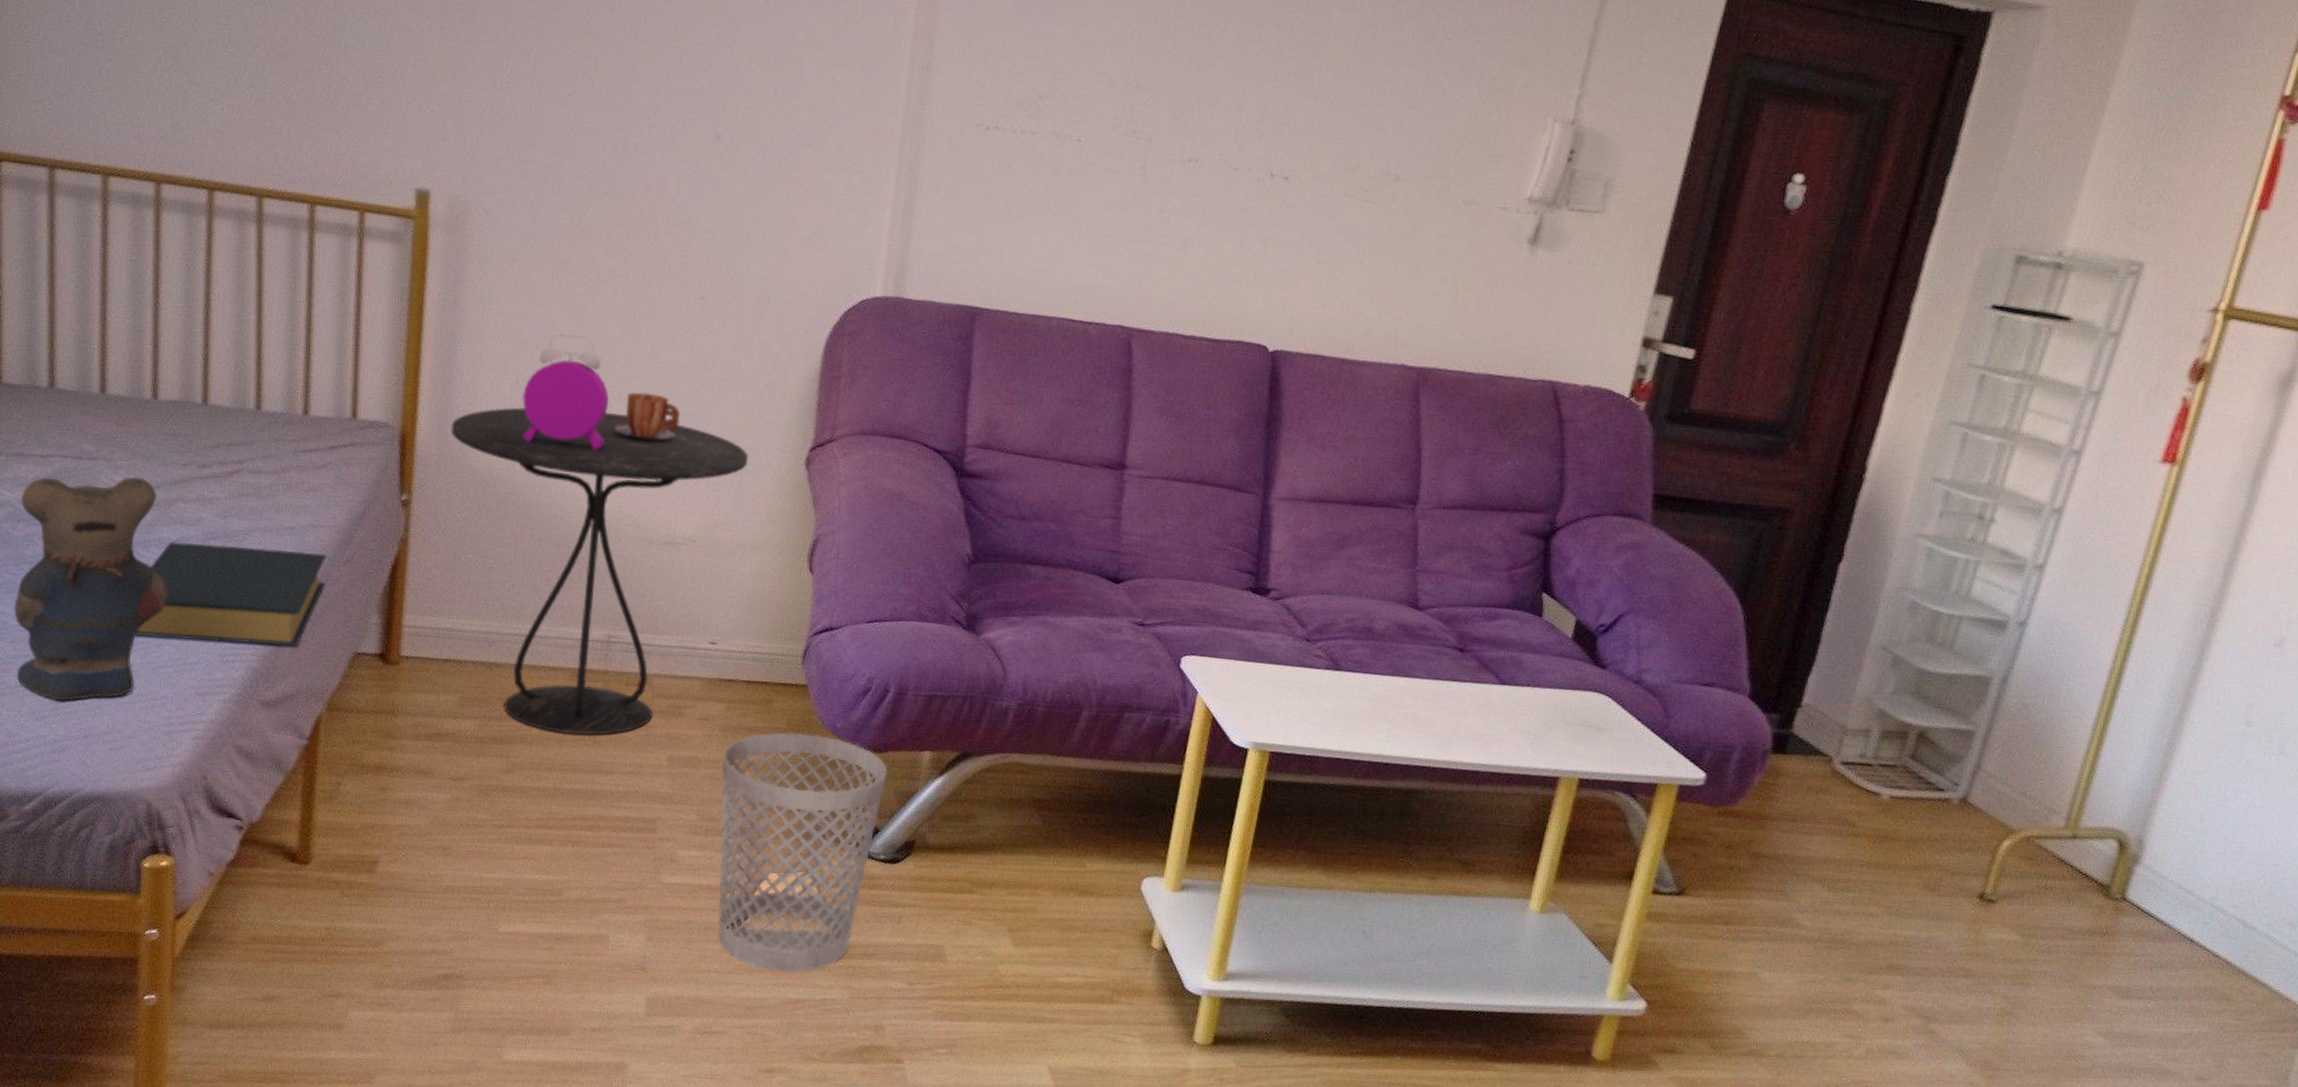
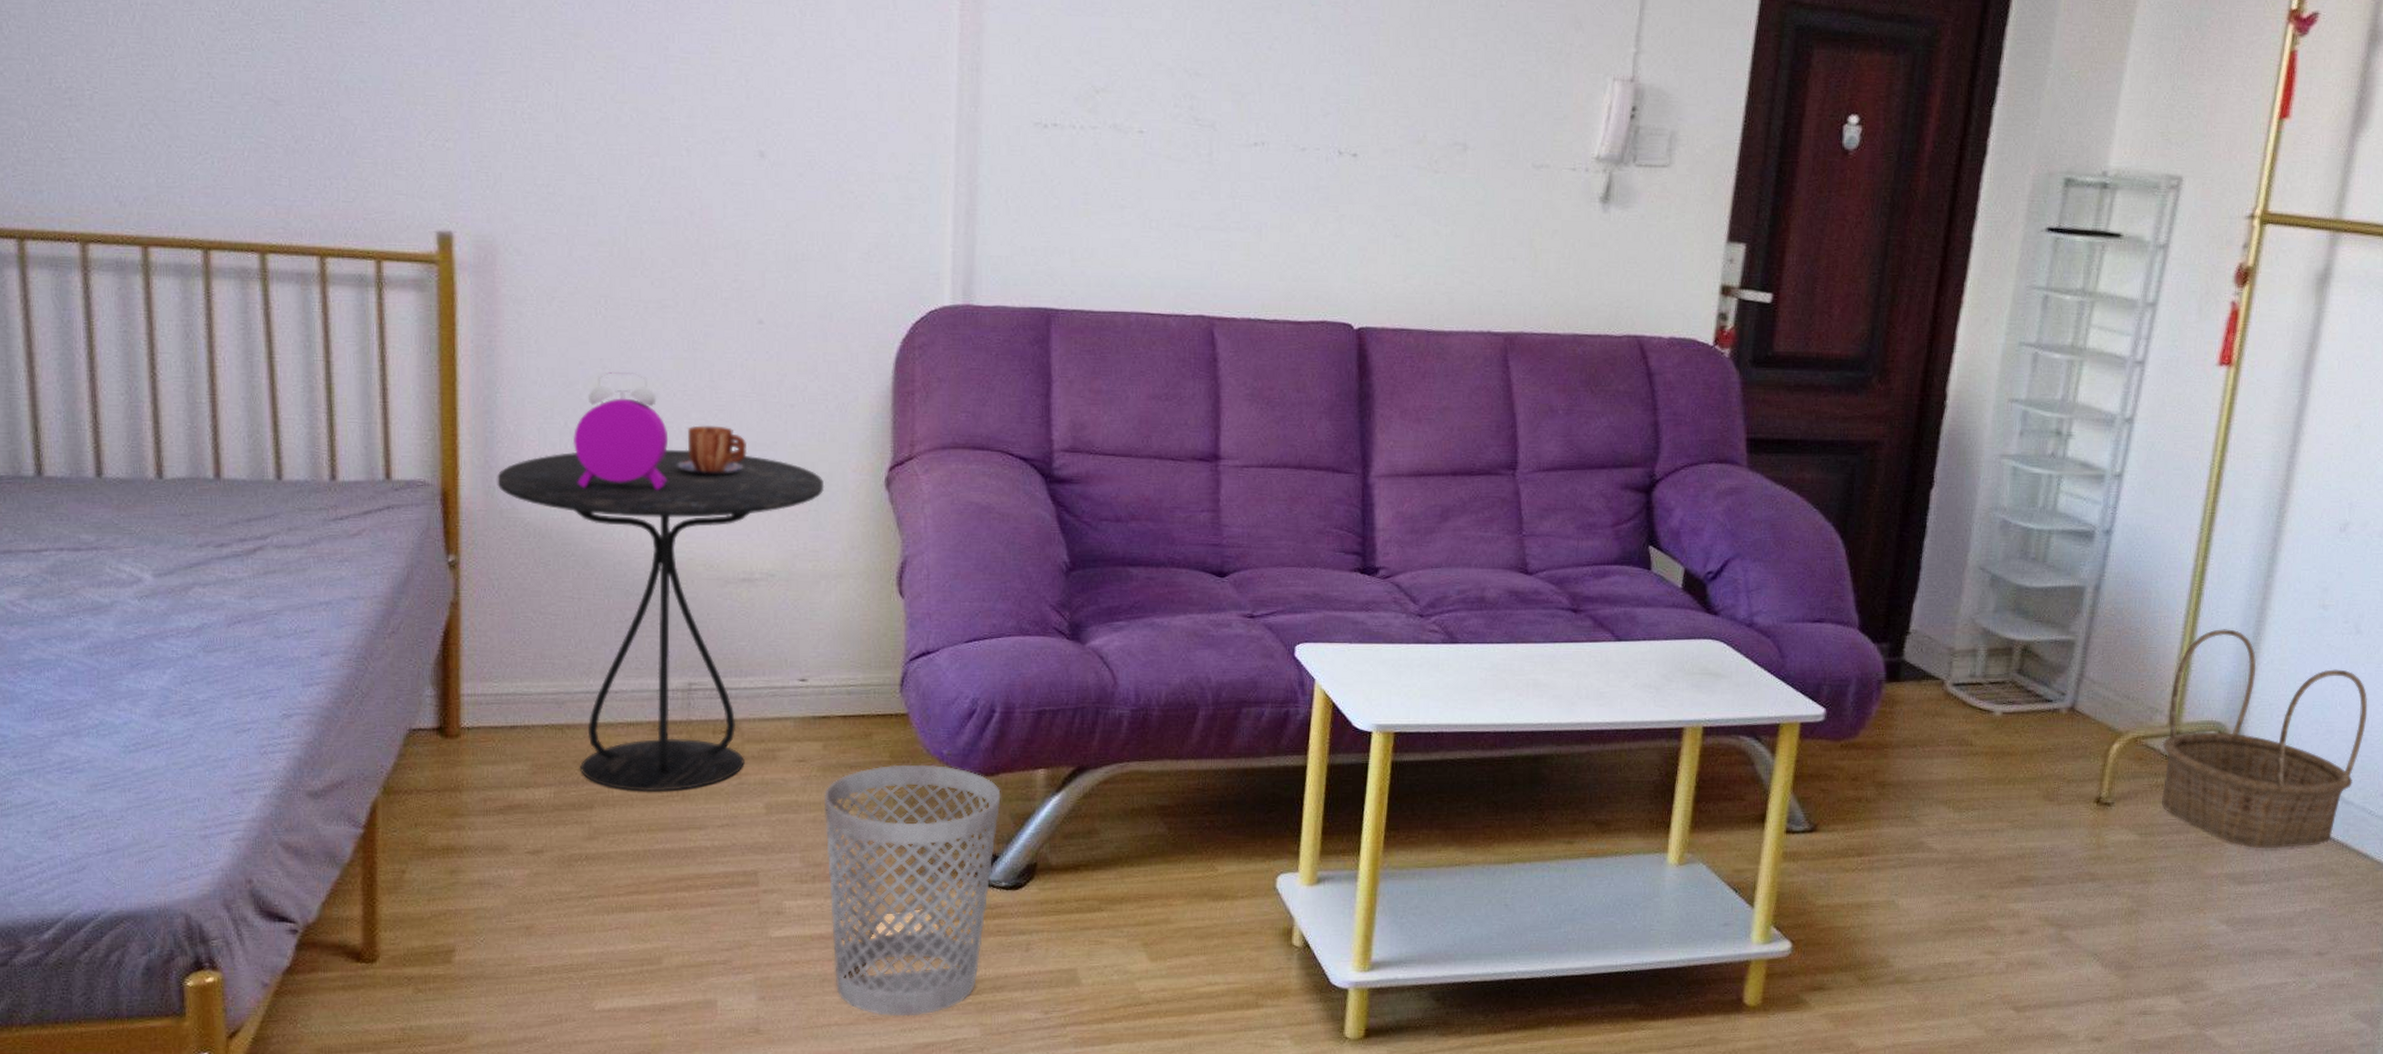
teddy bear: present [14,477,168,701] -> none [12,565,192,816]
hardback book: present [135,541,327,647] -> none [157,627,370,736]
basket: none [2048,735,2284,968] -> present [2161,629,2368,849]

